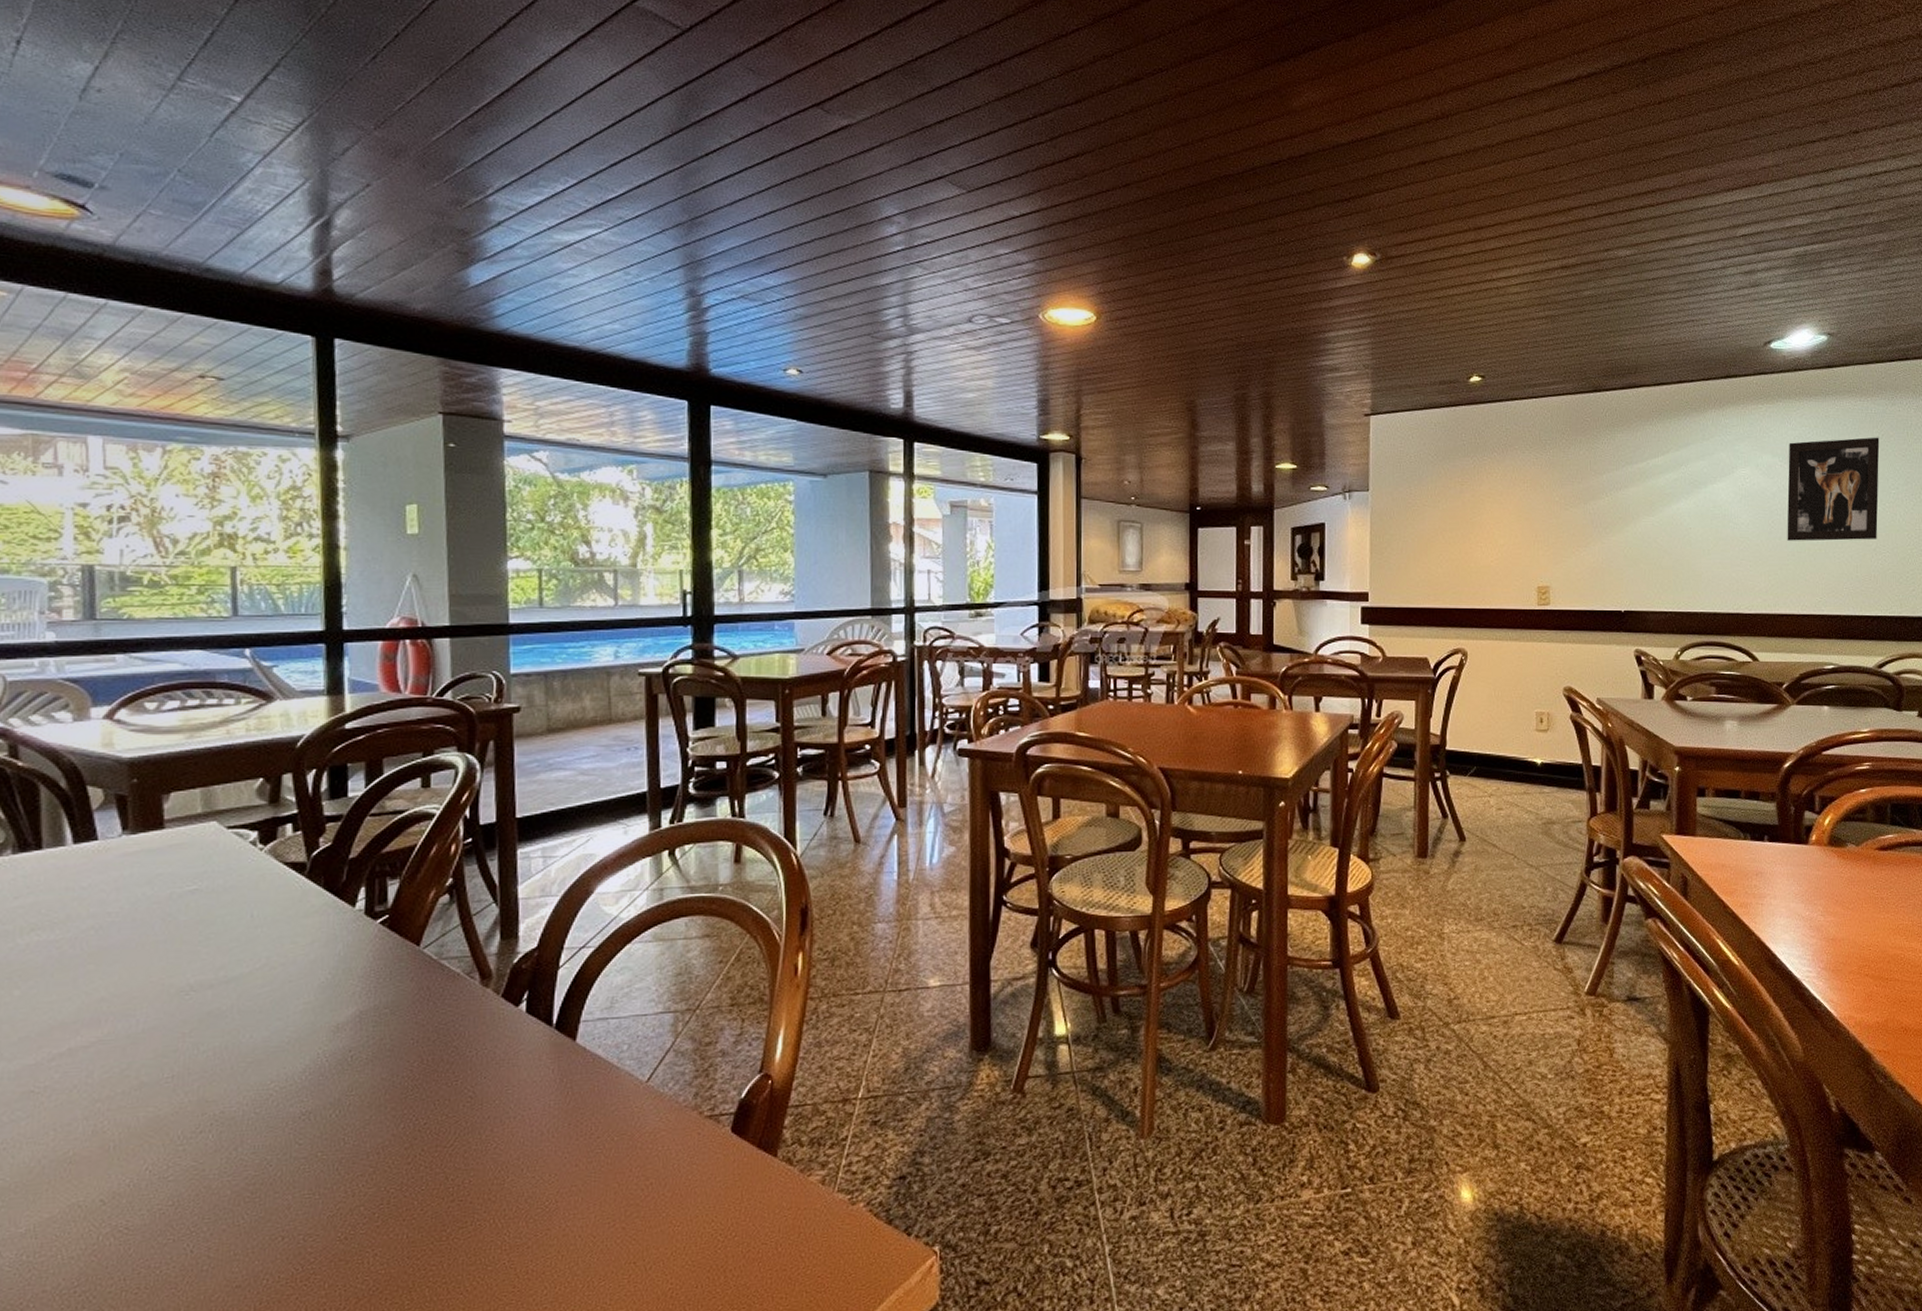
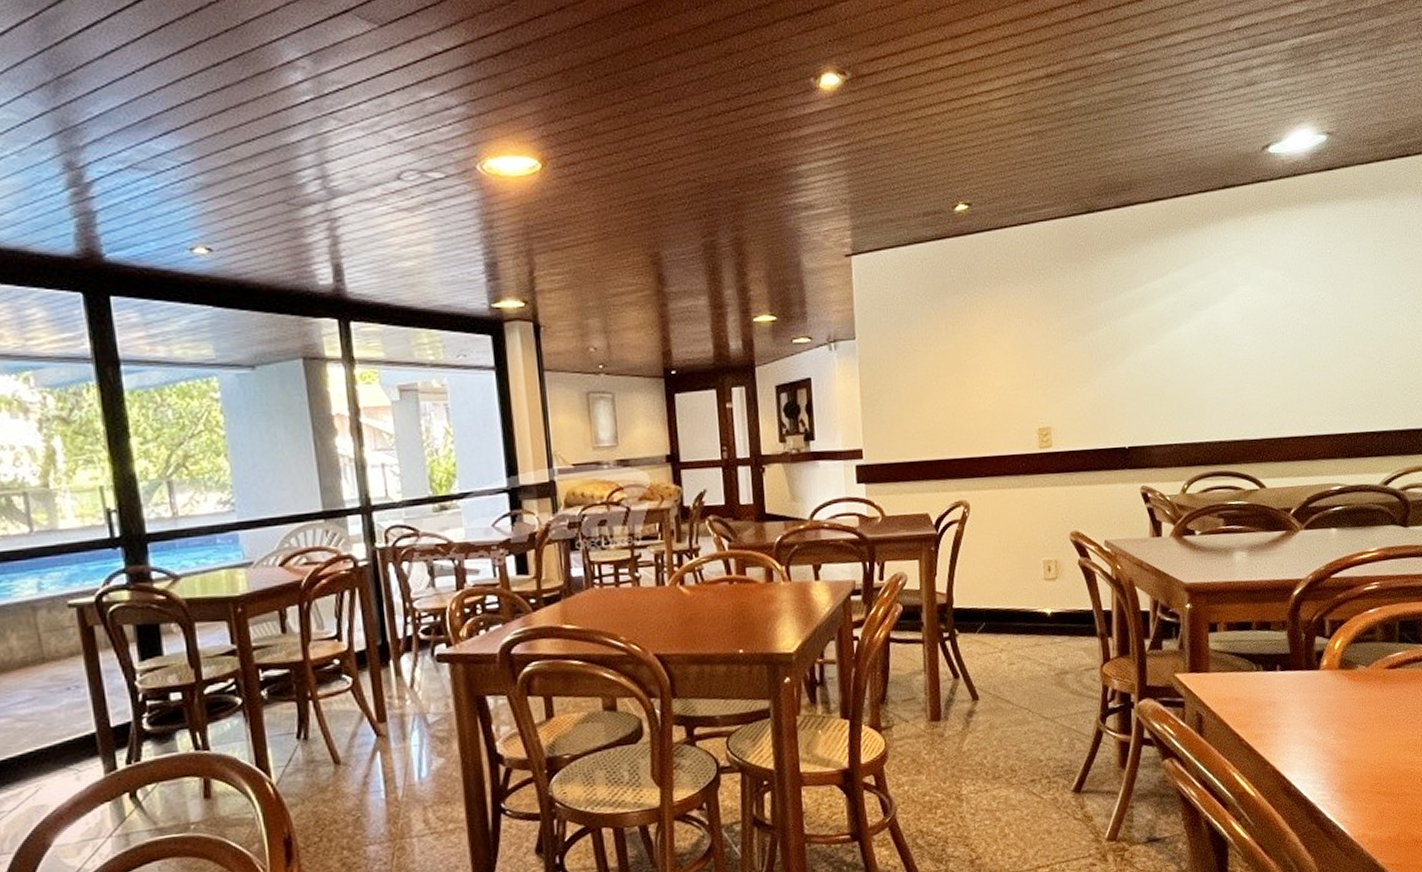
wall art: present [1787,437,1880,541] -> none [1290,242,1382,359]

